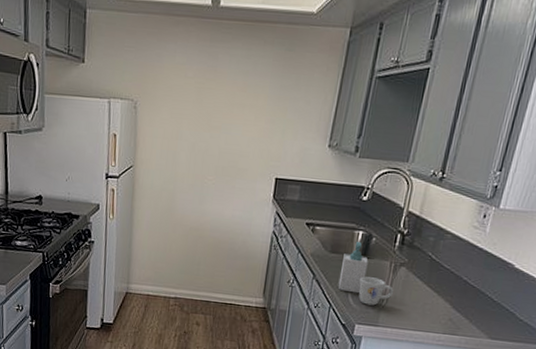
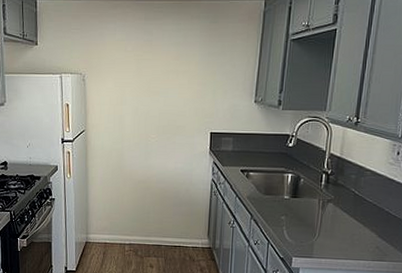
soap bottle: present [338,241,369,294] -> none [274,182,299,230]
mug: present [358,276,393,306] -> none [292,214,324,239]

